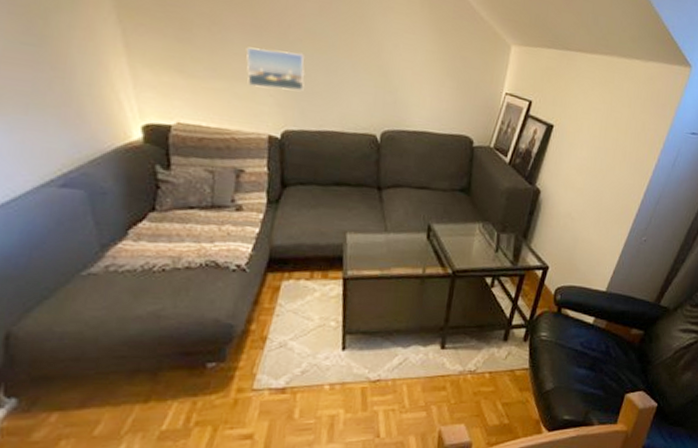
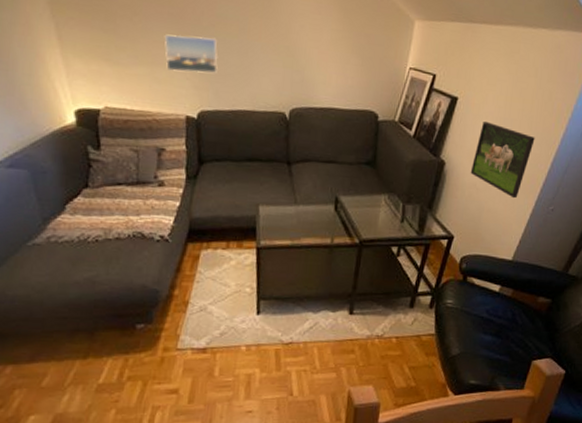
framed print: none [565,149,629,229] -> present [470,121,535,199]

